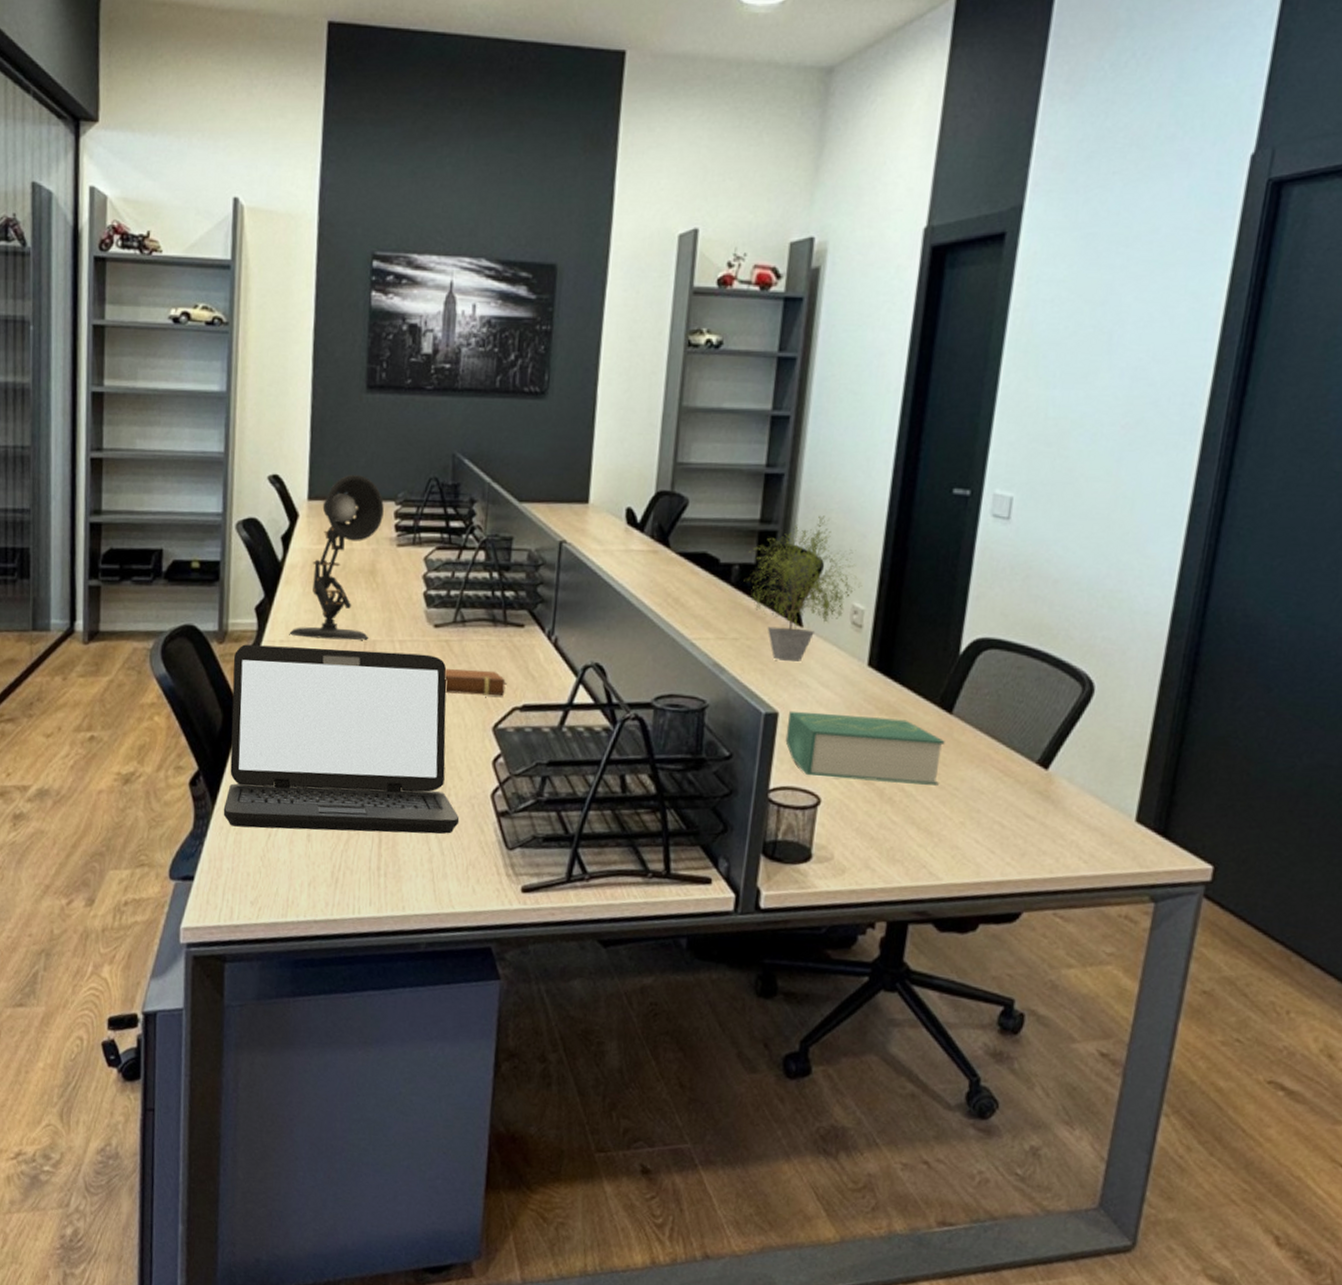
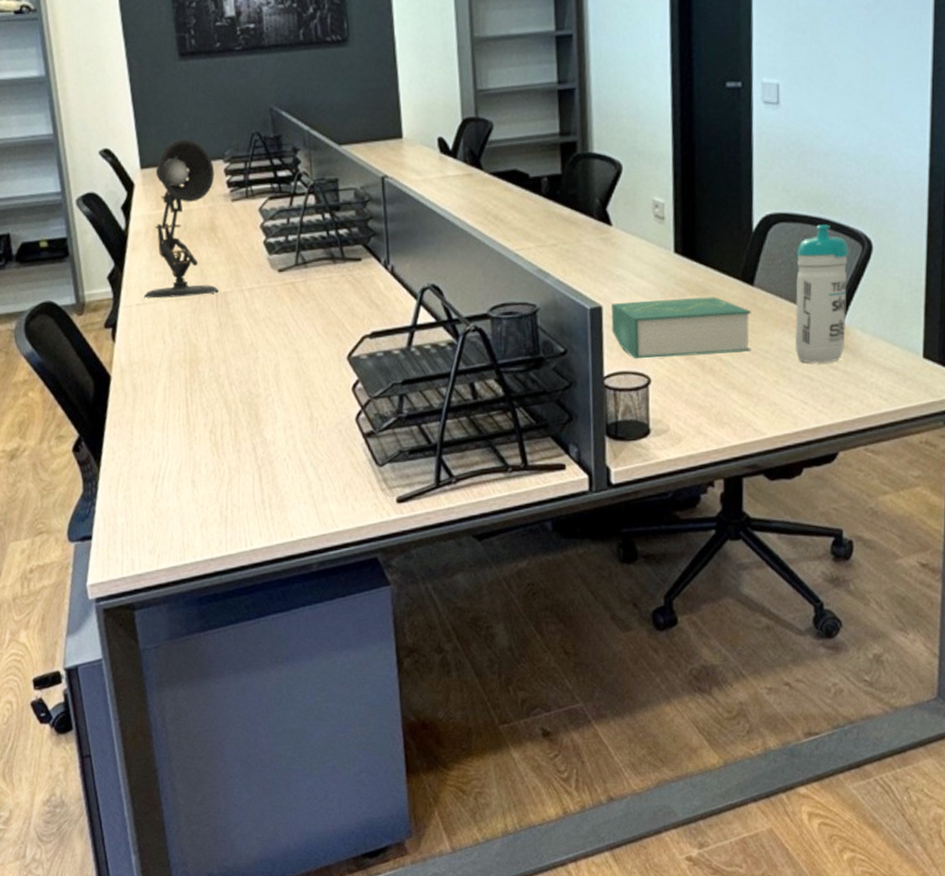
laptop: present [223,644,460,834] -> none [94,298,330,484]
notebook: present [444,668,506,697] -> none [295,304,354,331]
potted plant: present [748,515,863,662] -> none [557,122,660,259]
water bottle: none [989,657,1067,811] -> present [794,224,849,364]

